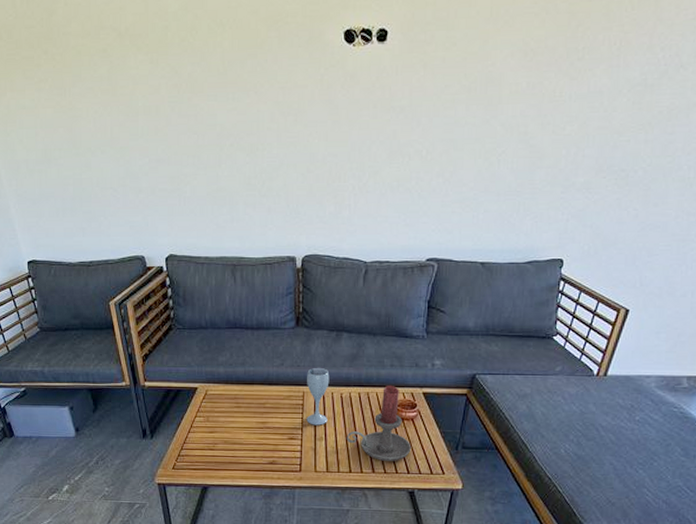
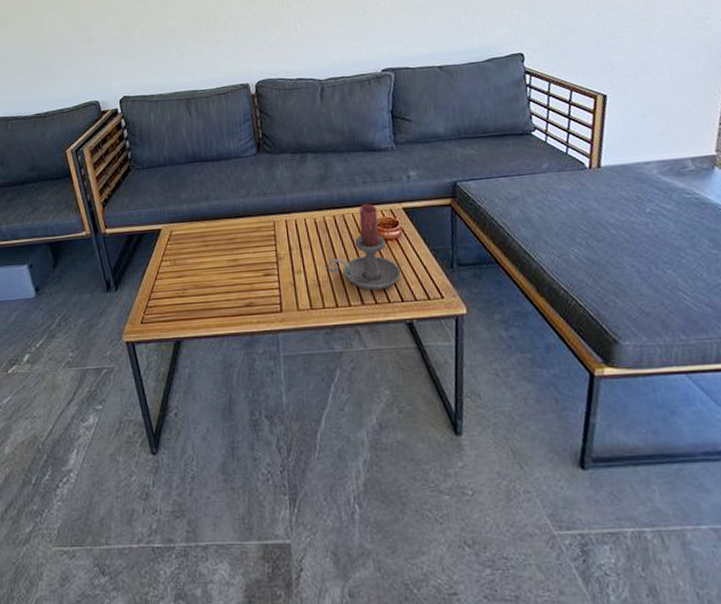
cup: present [306,367,330,426] -> none [275,192,304,257]

